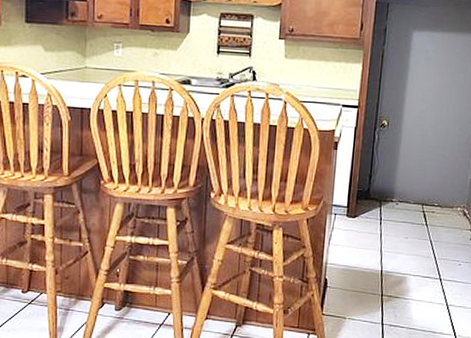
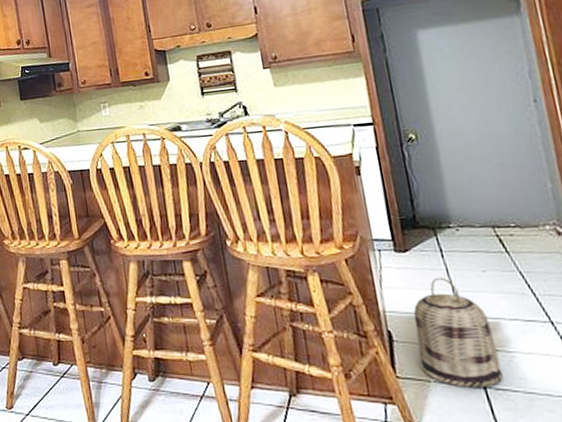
basket: none [341,239,400,325] -> present [413,277,503,389]

